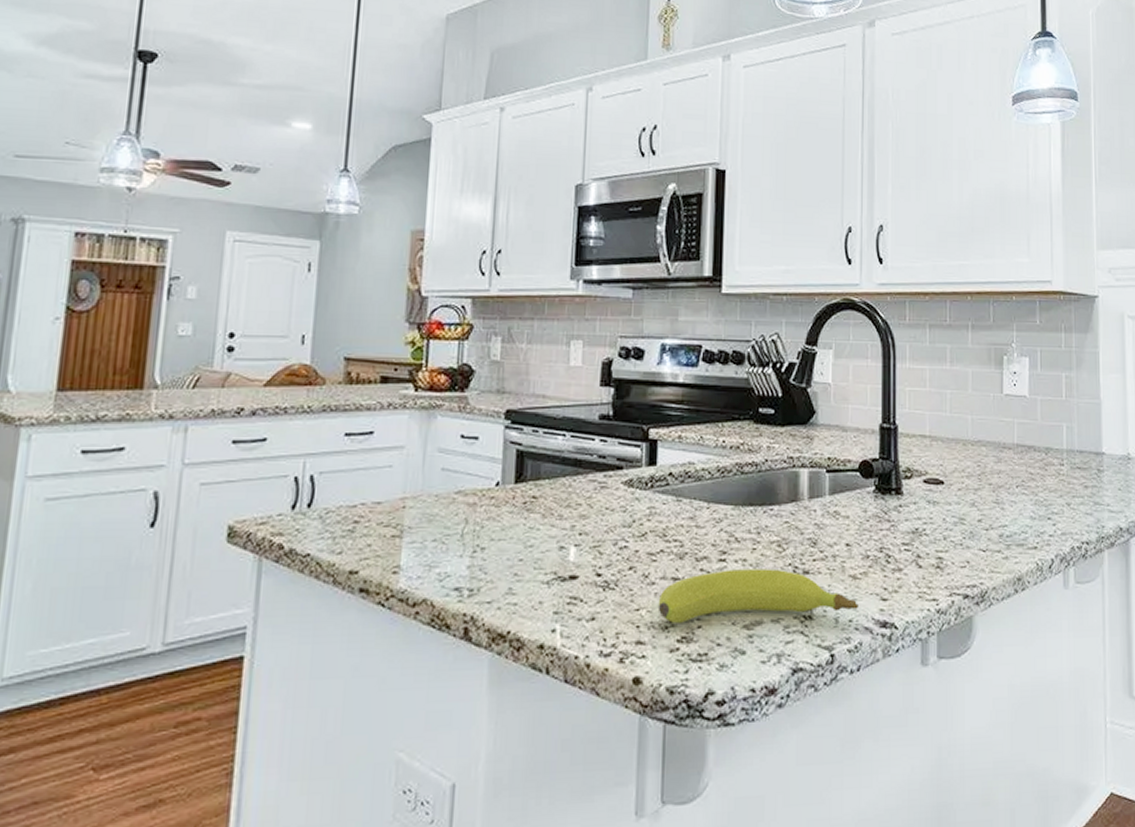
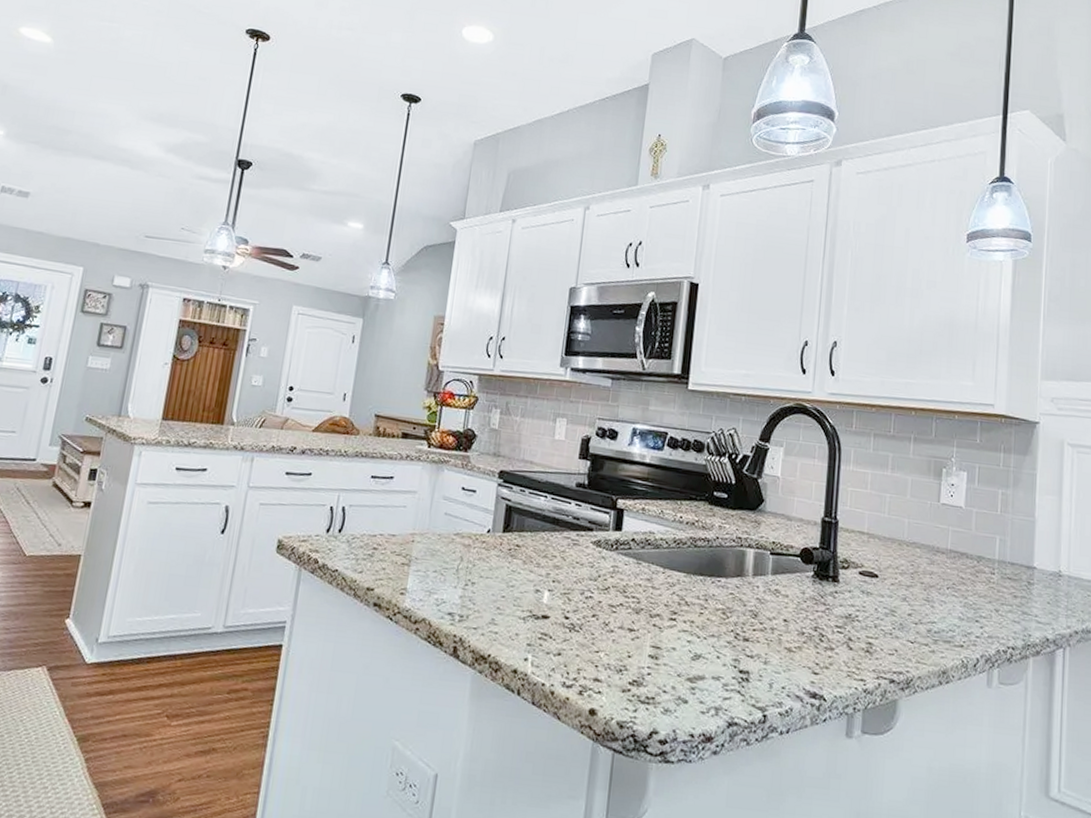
fruit: present [658,569,858,623] -> none [614,627,792,679]

